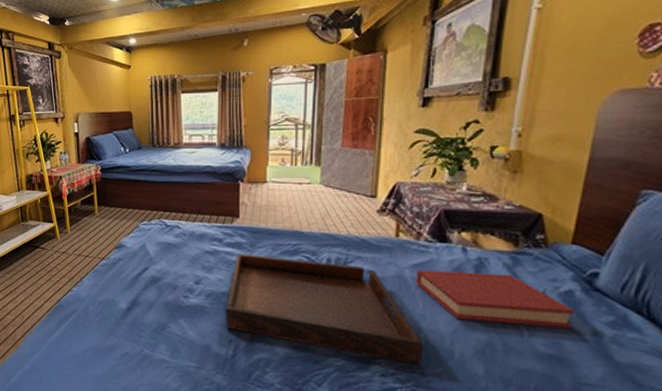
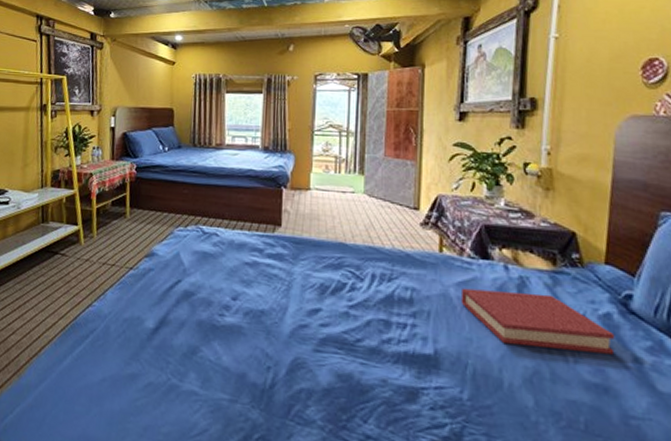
serving tray: present [225,253,424,366] -> none [264,266,473,398]

